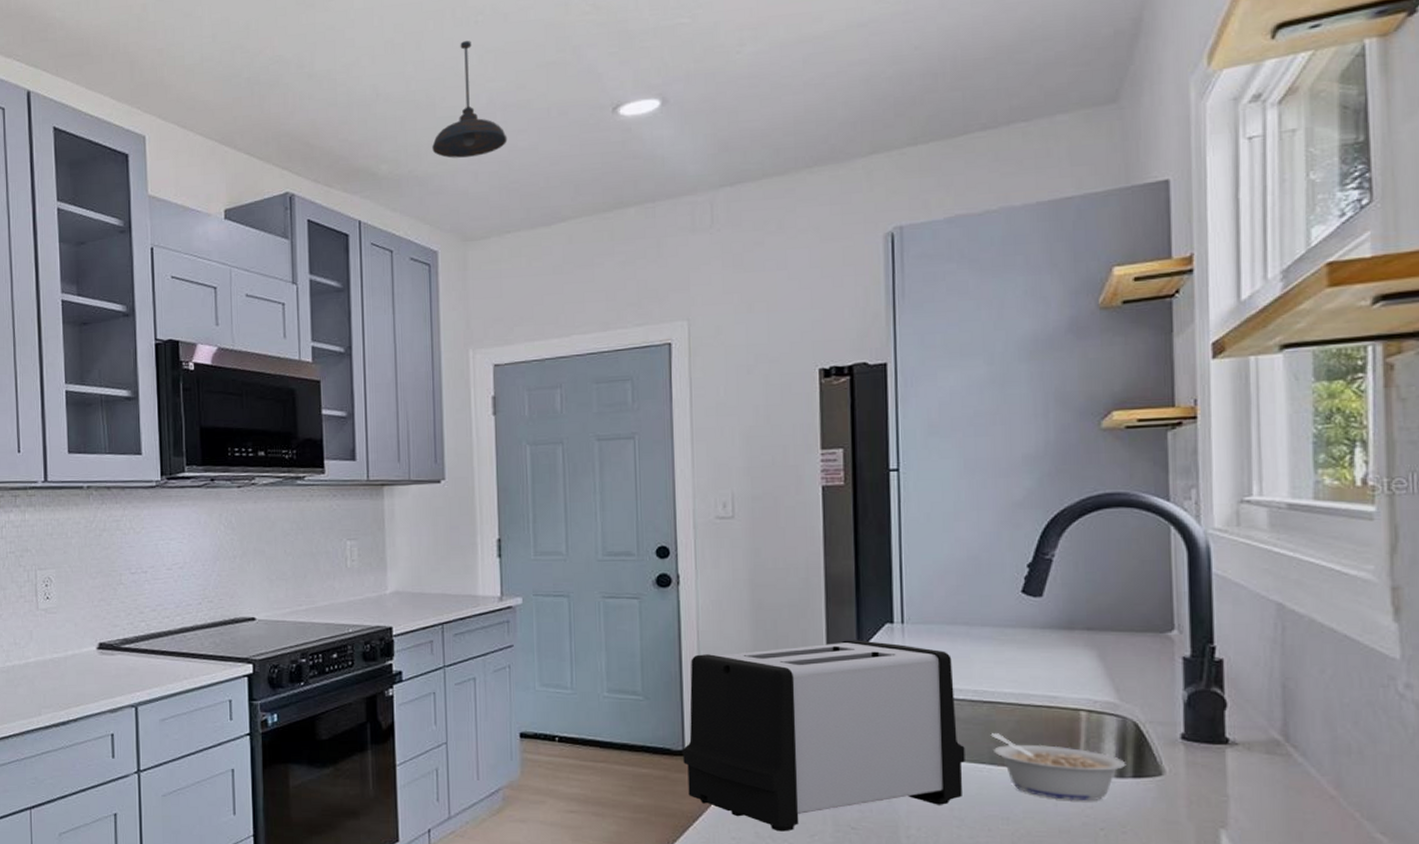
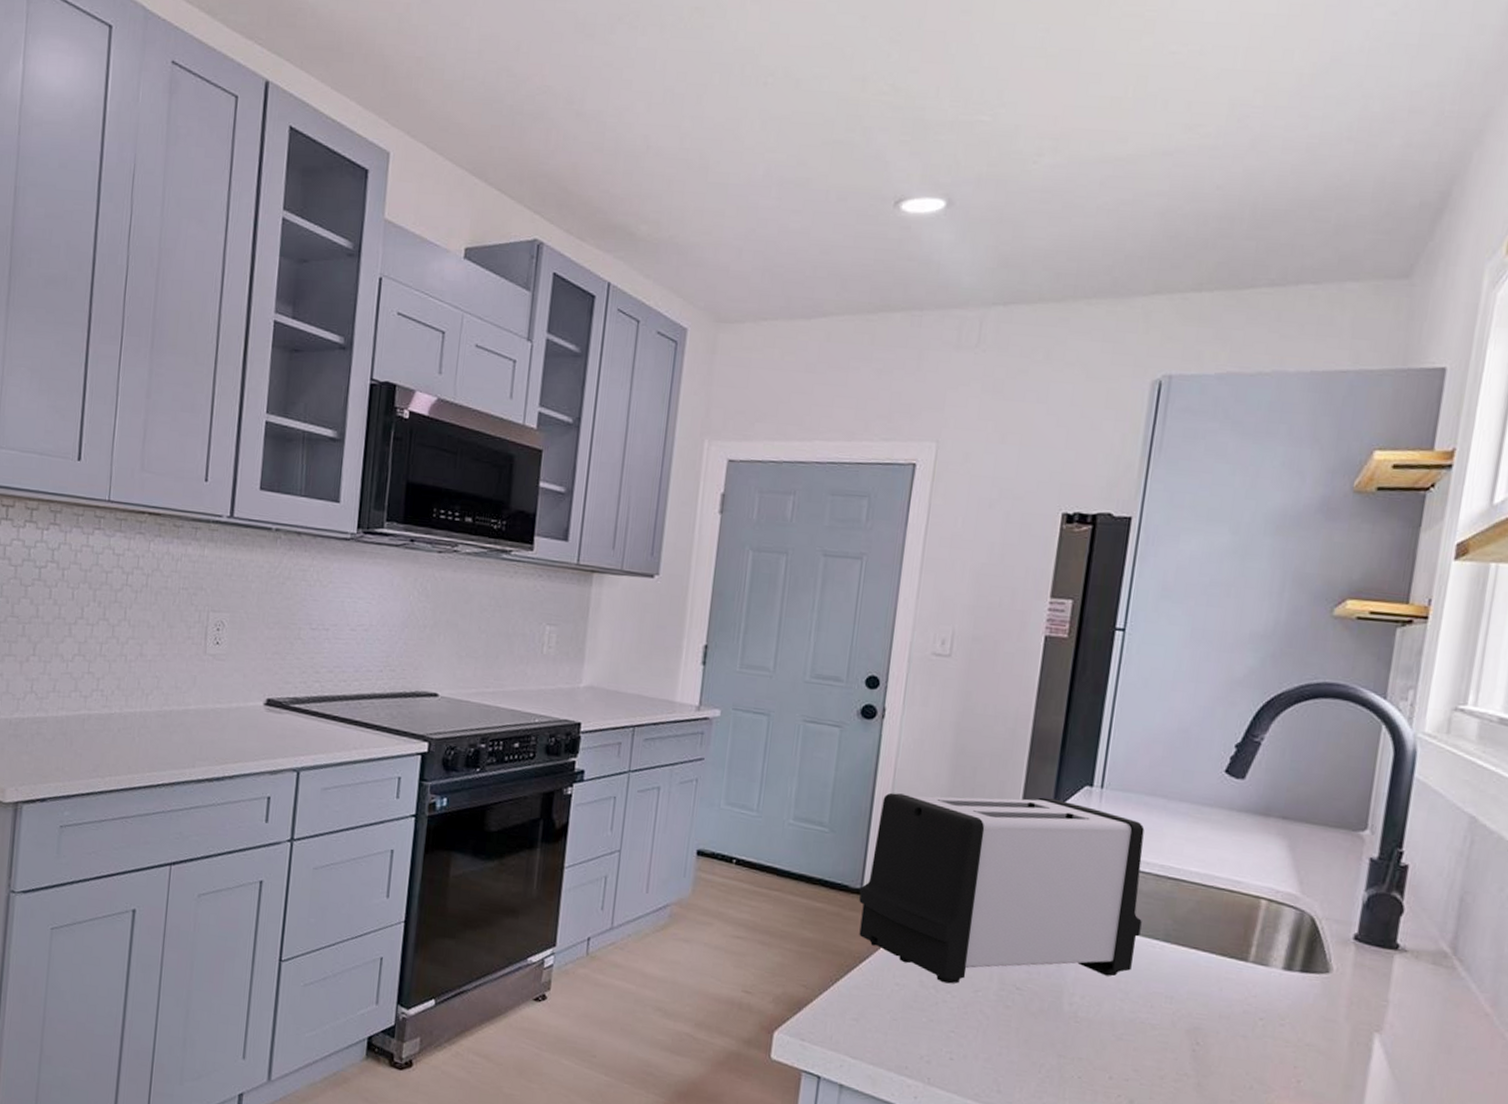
pendant light: present [432,41,508,158] -> none [698,102,780,232]
legume: present [990,733,1126,800] -> none [1169,910,1296,990]

